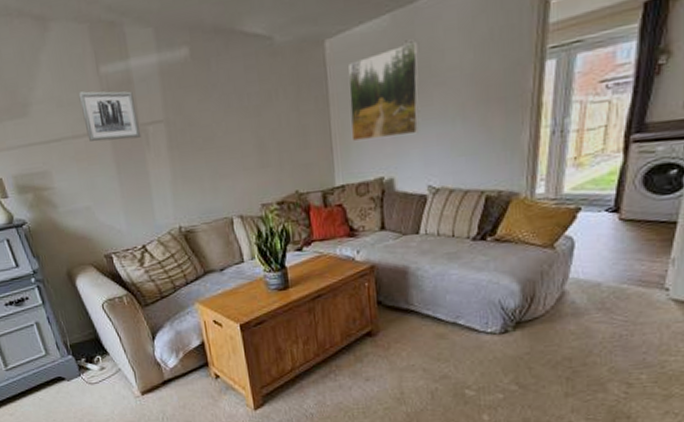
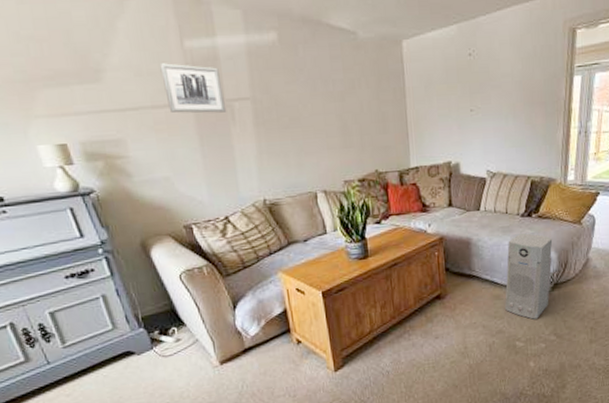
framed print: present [348,42,420,141] -> none [422,51,480,129]
air purifier: none [451,260,514,364] -> present [505,233,553,320]

